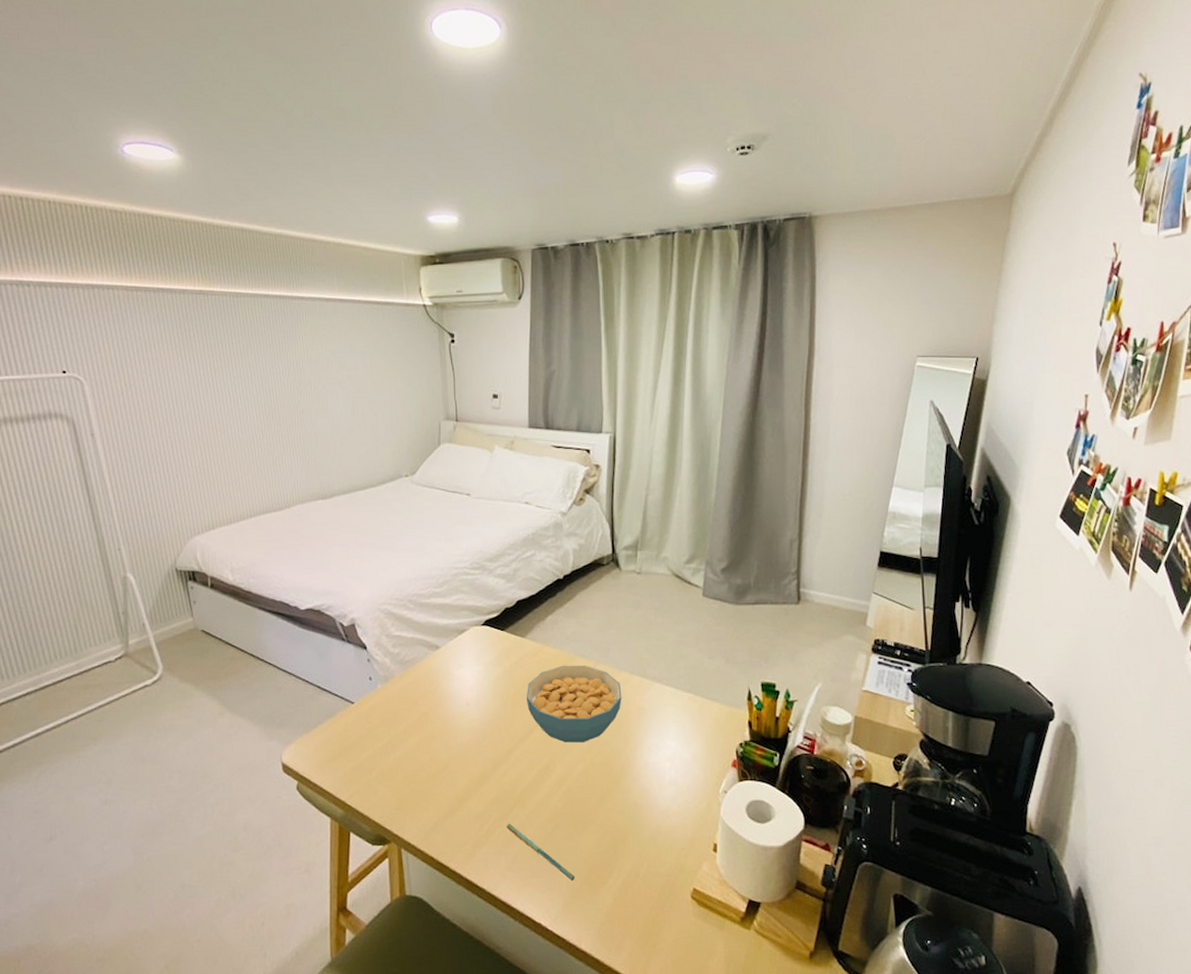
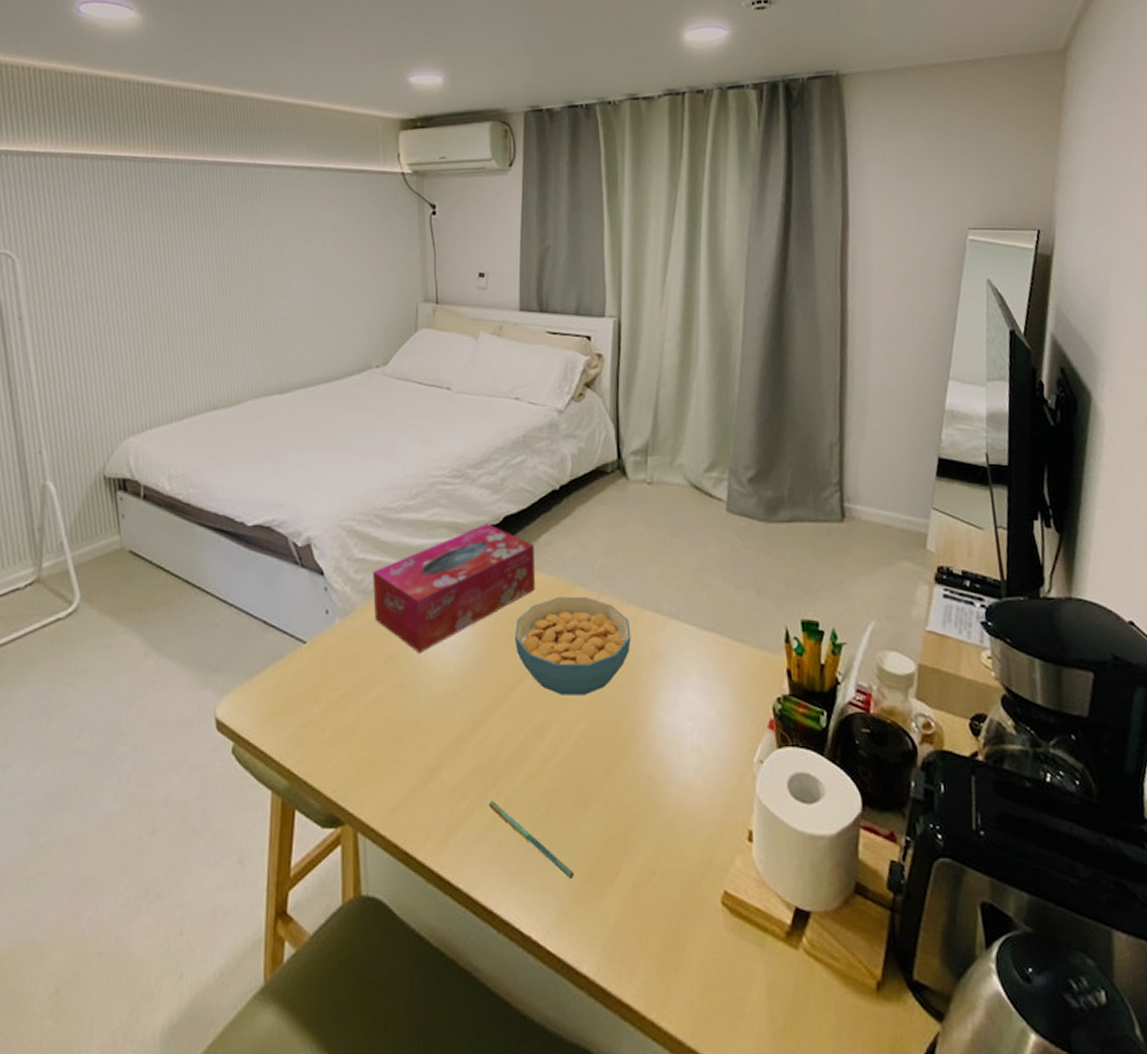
tissue box: none [407,607,543,711] -> present [372,524,535,653]

